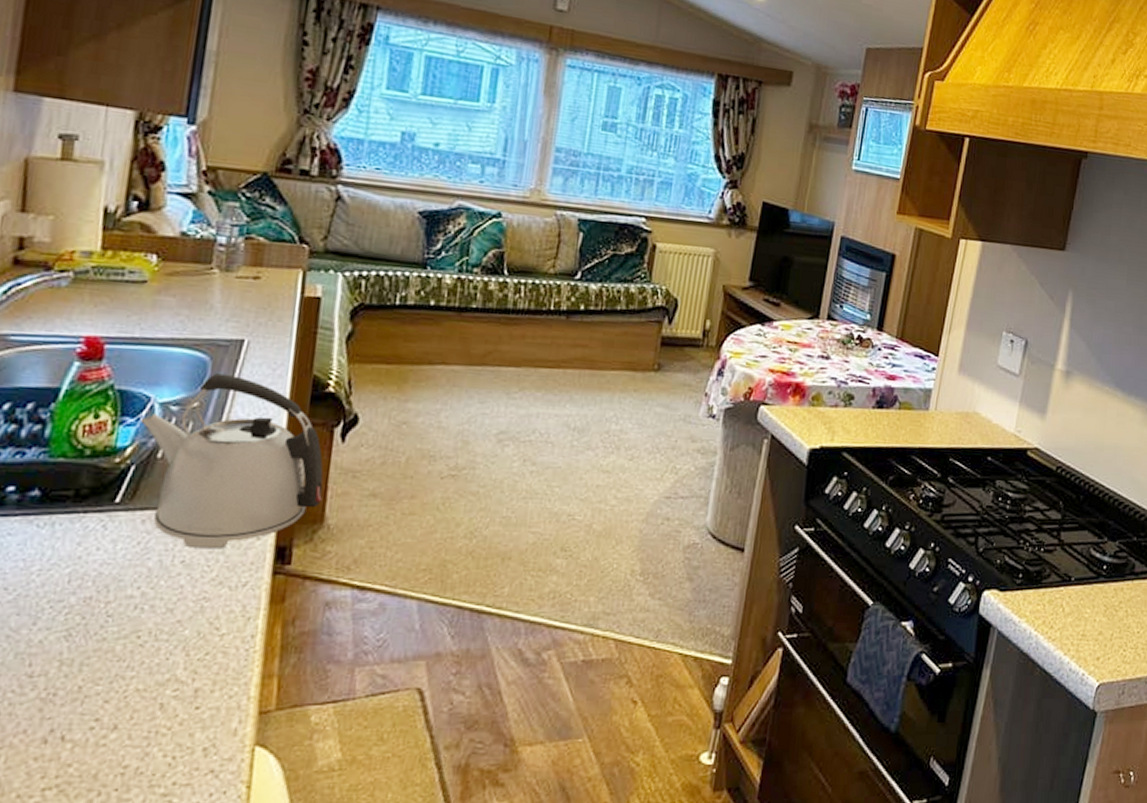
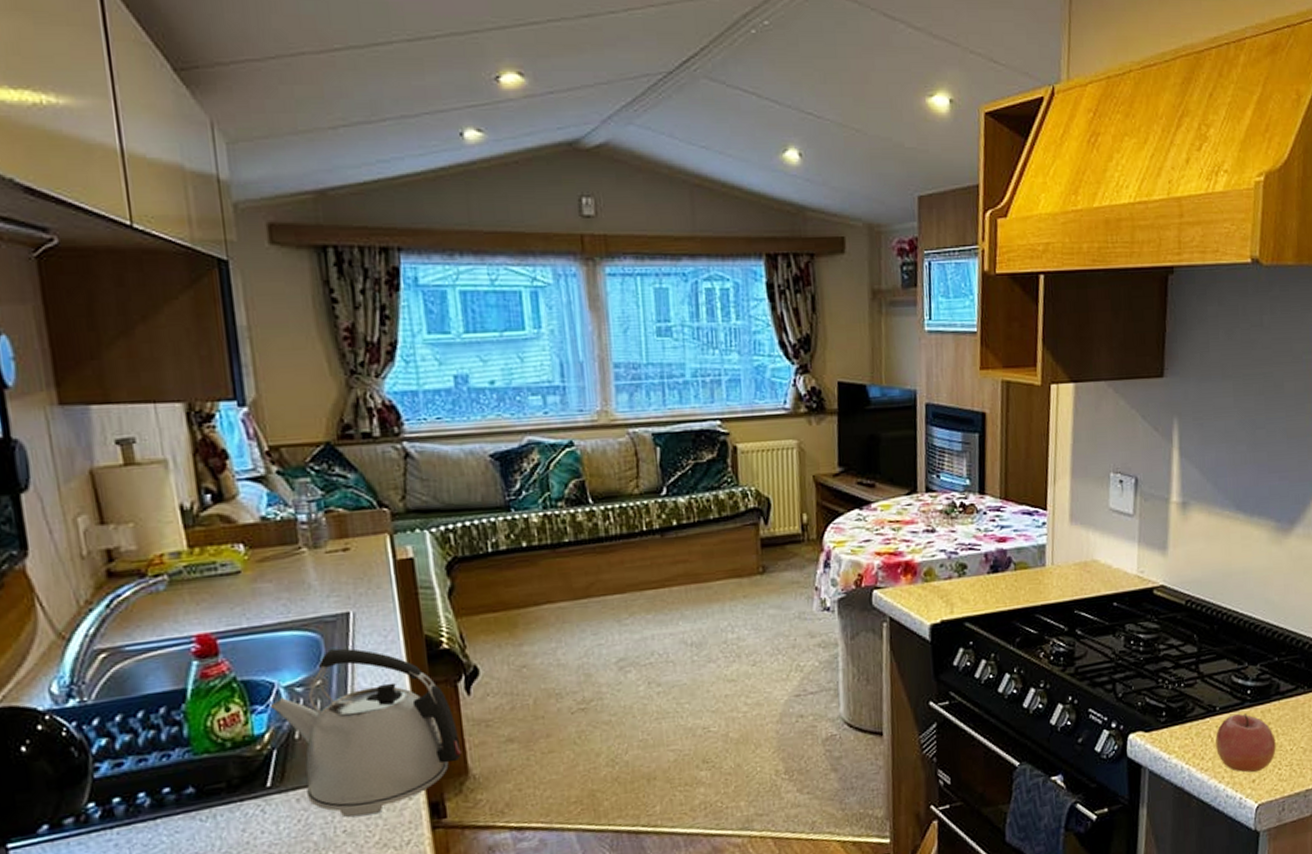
fruit: none [1066,588,1125,650] -> present [1215,713,1276,773]

